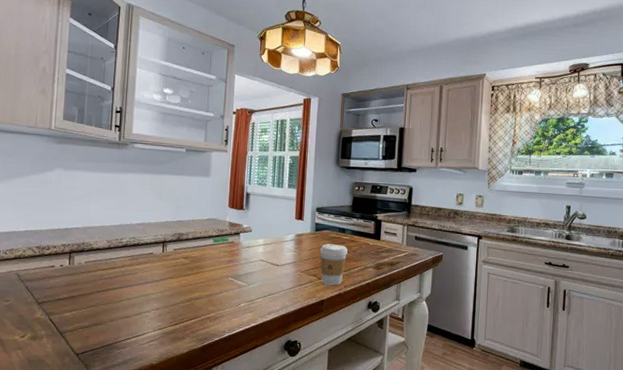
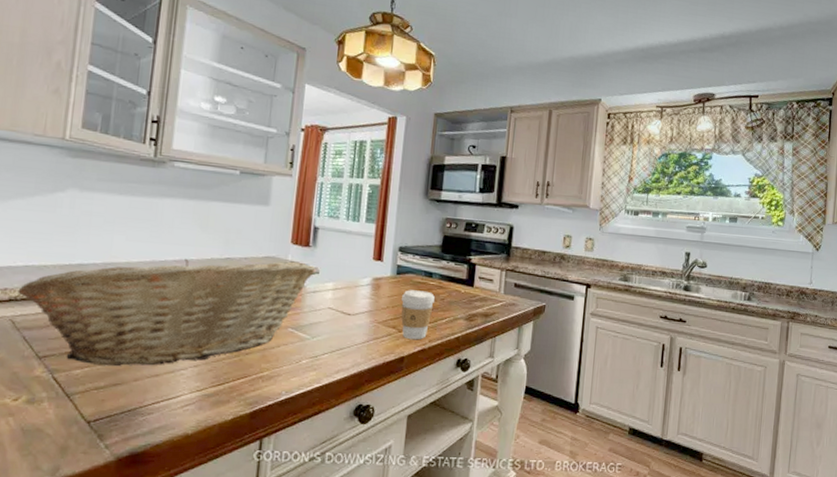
fruit basket: none [21,222,249,310] -> present [18,258,316,366]

